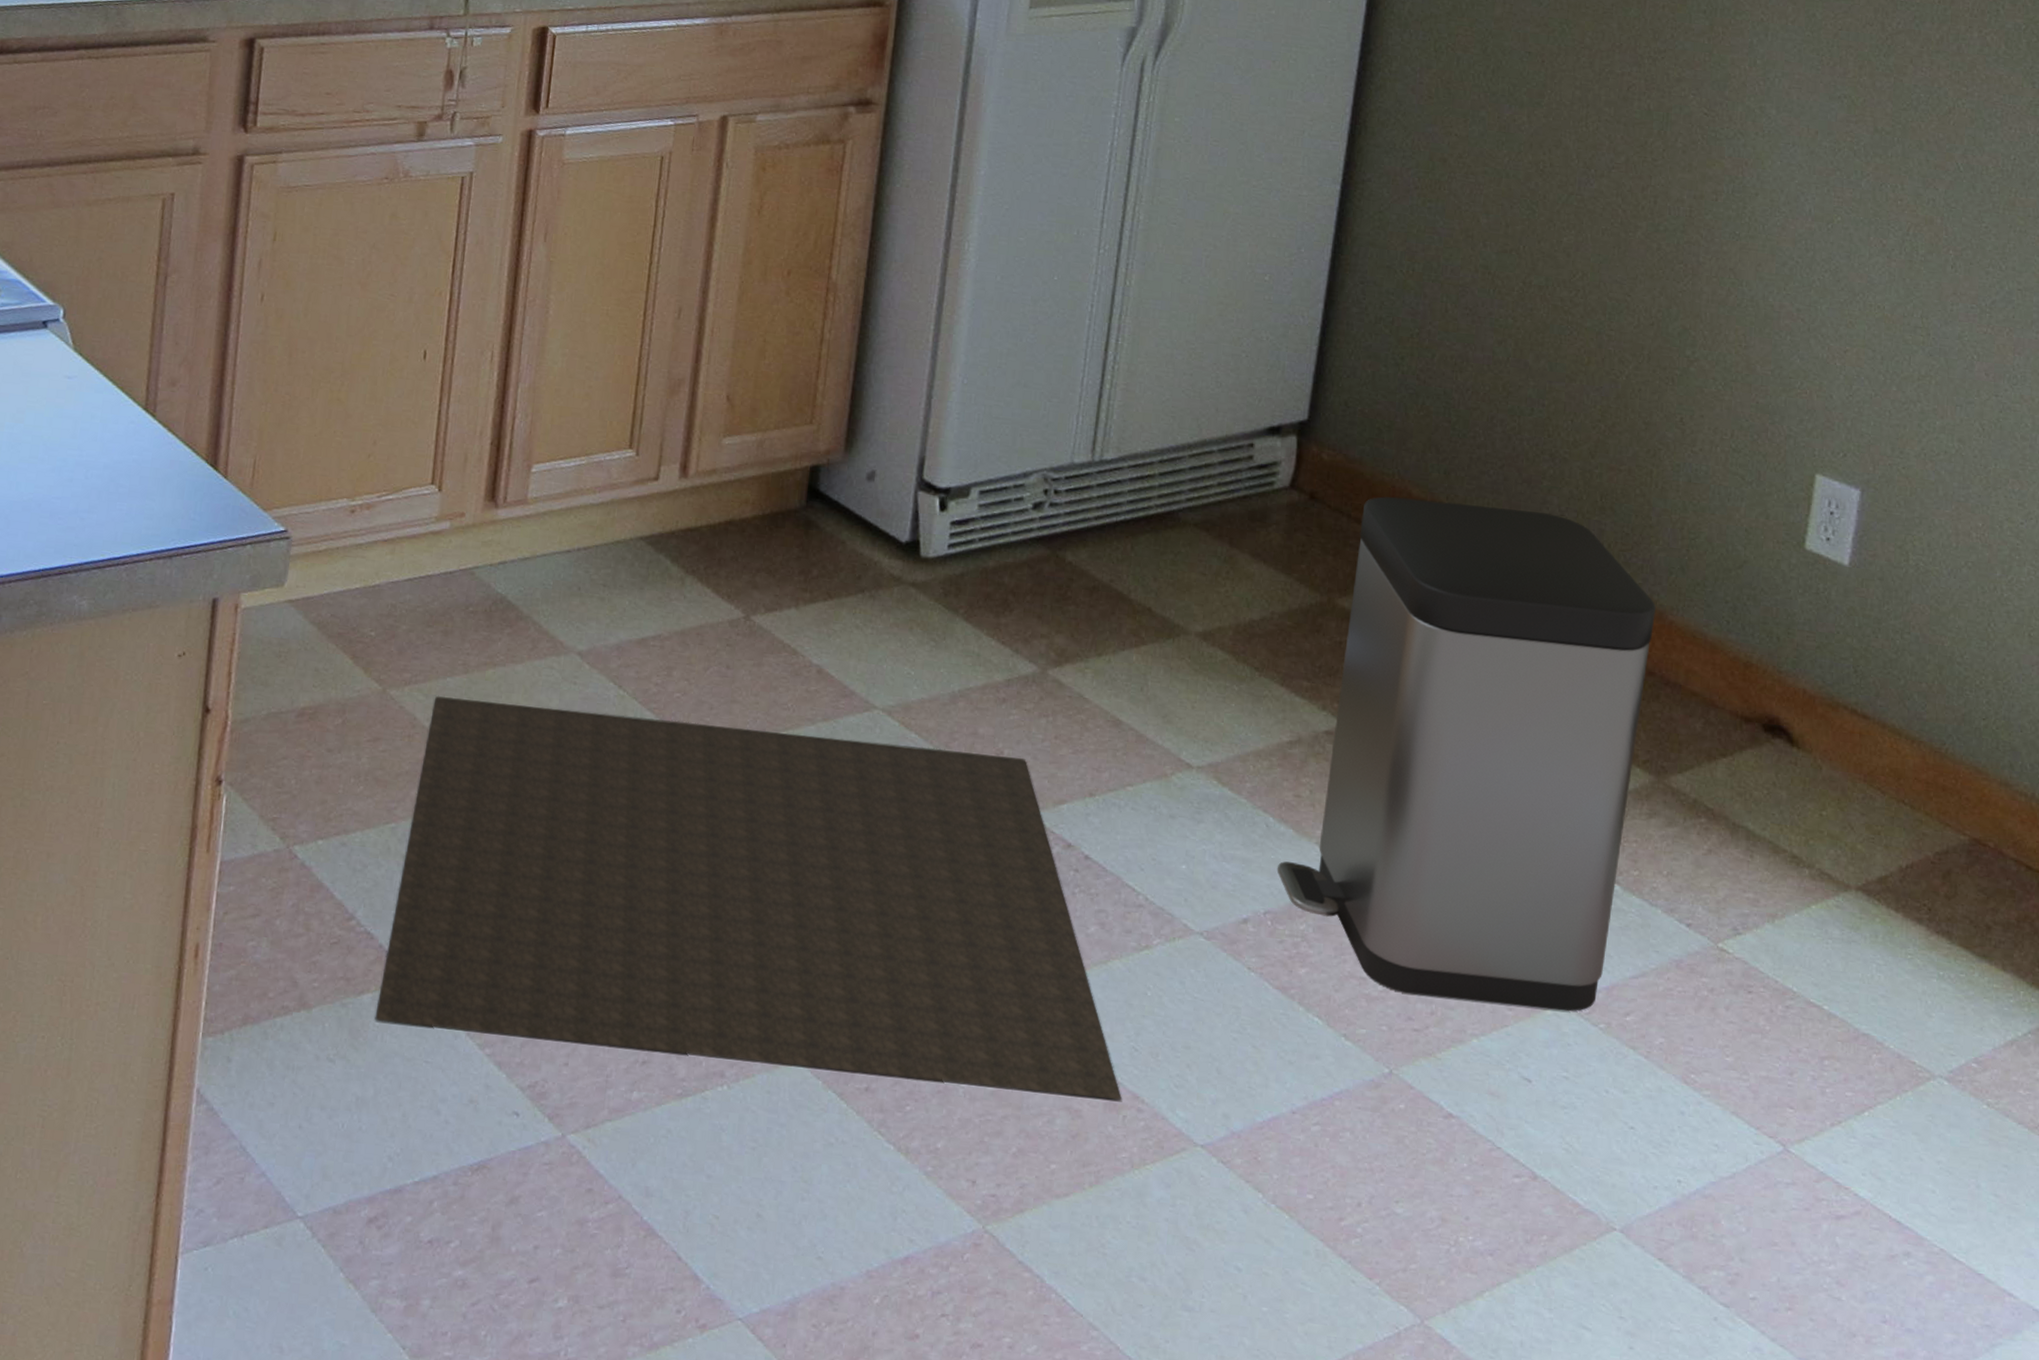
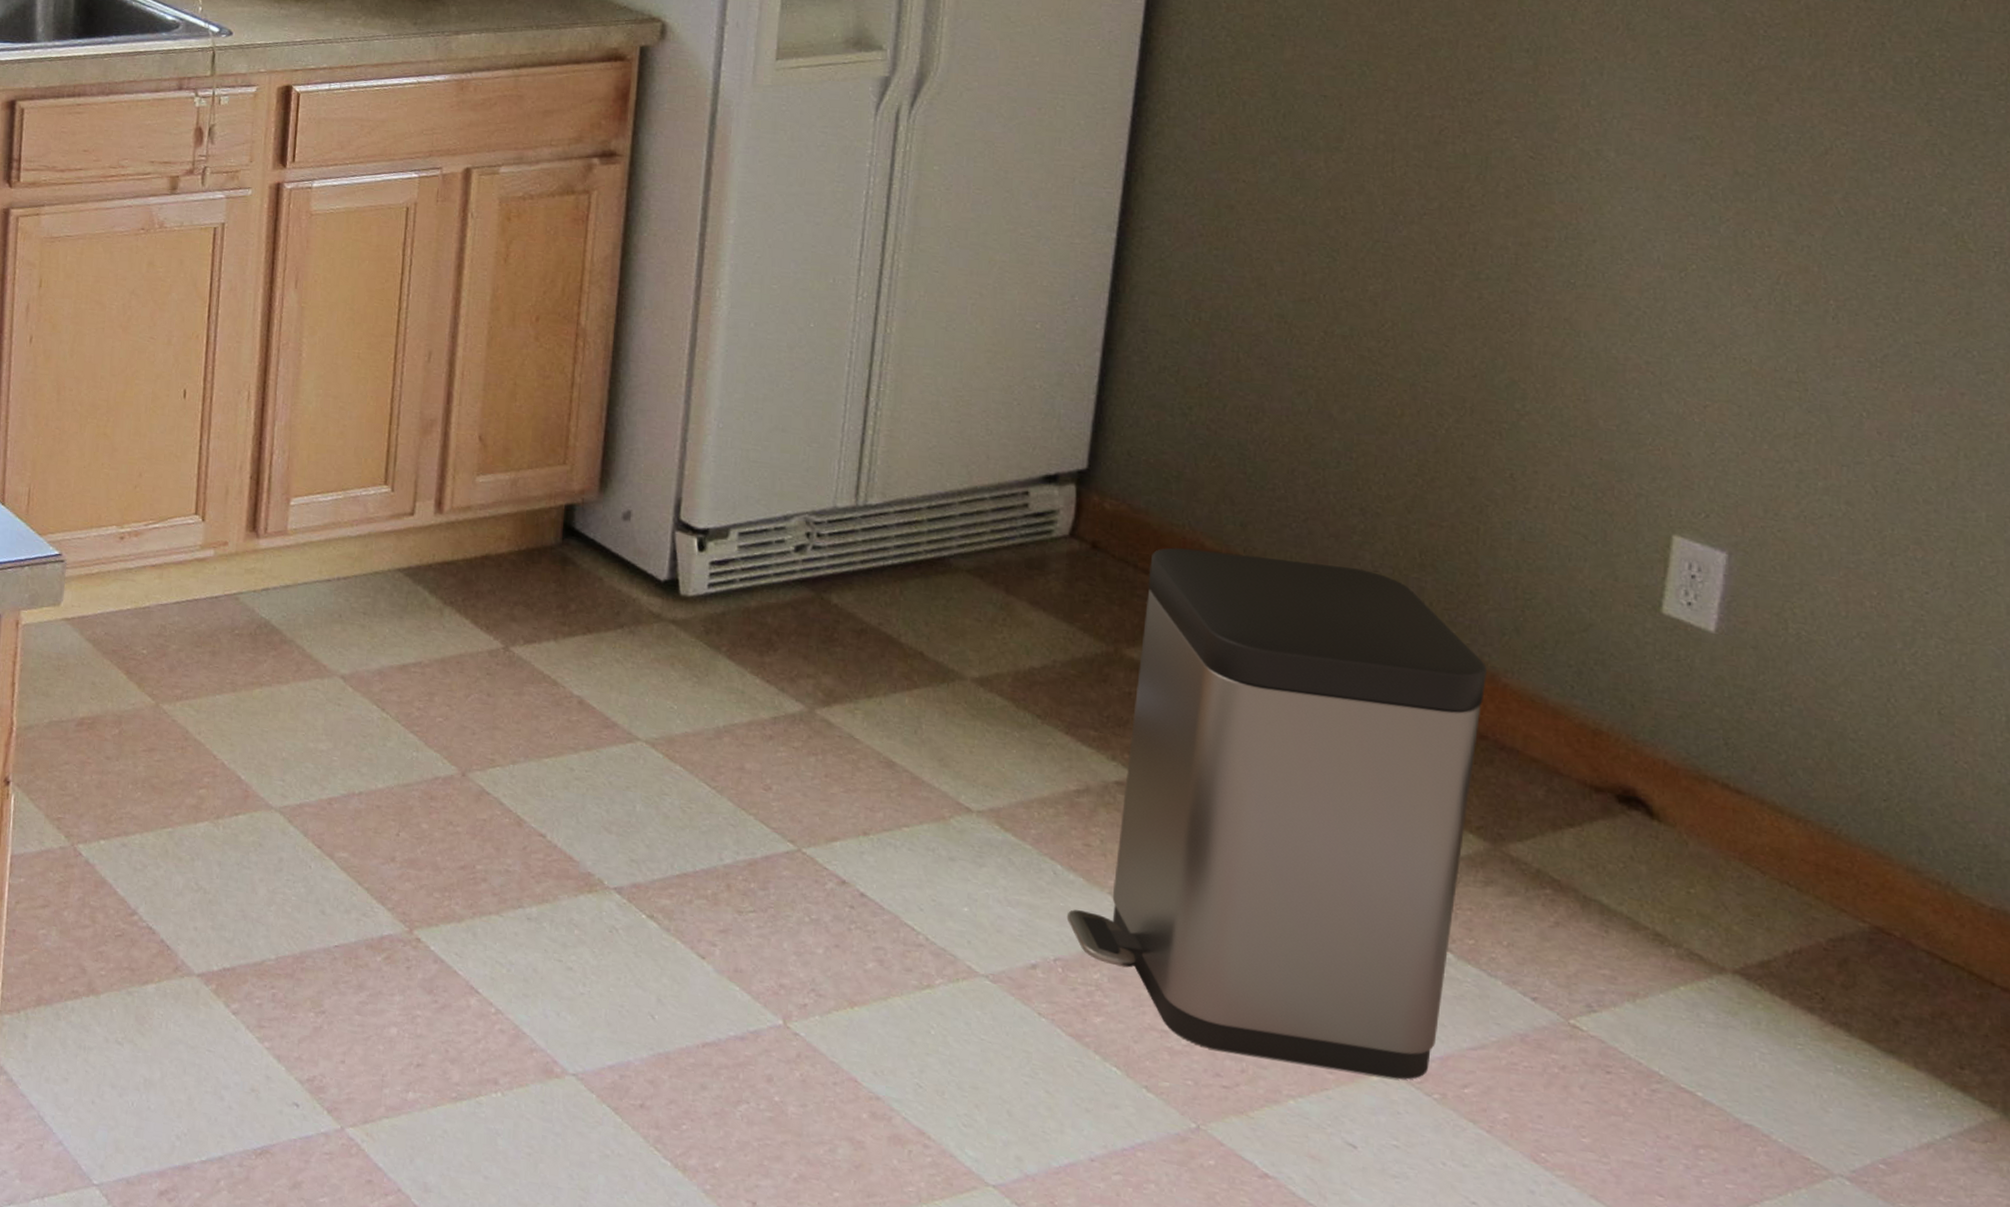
doormat: present [375,695,1122,1100] -> none [159,711,906,1134]

